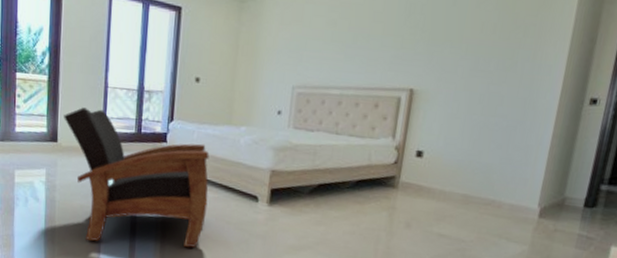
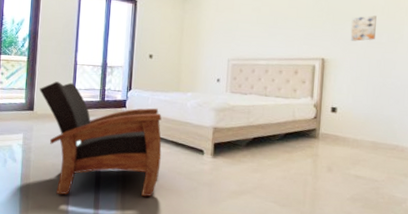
wall art: none [448,34,486,68] -> present [350,15,377,41]

